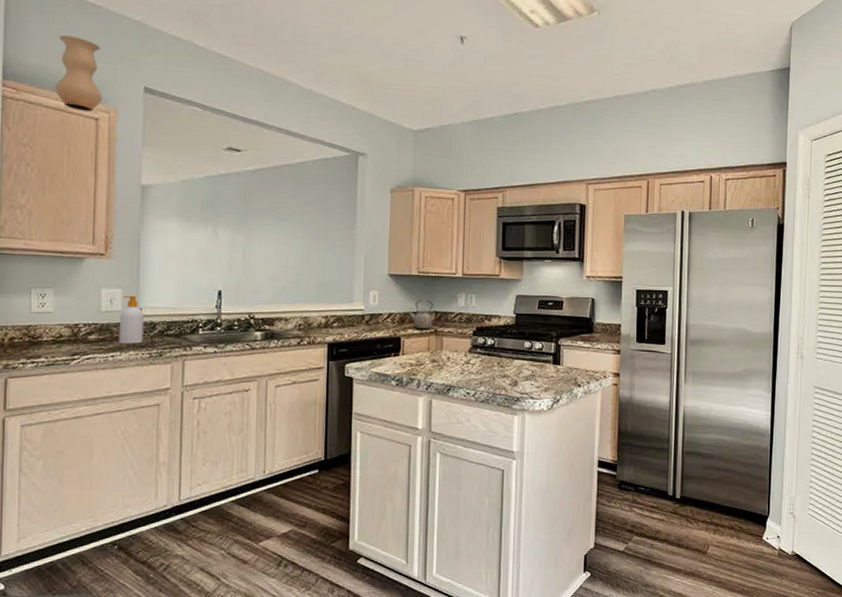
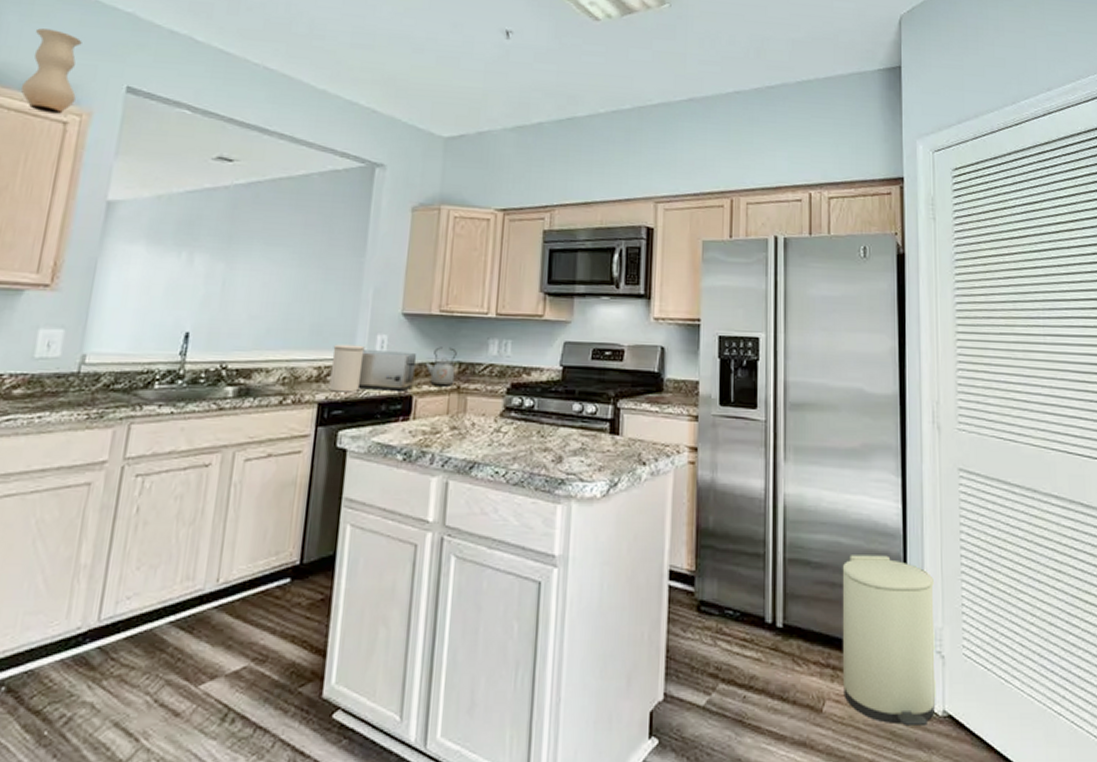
soap bottle: present [119,295,144,345] -> none [50,337,88,403]
canister: none [335,298,361,335] -> present [328,344,365,393]
toaster: none [357,303,402,334] -> present [357,350,417,391]
pedal bin: none [722,448,791,562] -> present [842,555,935,727]

